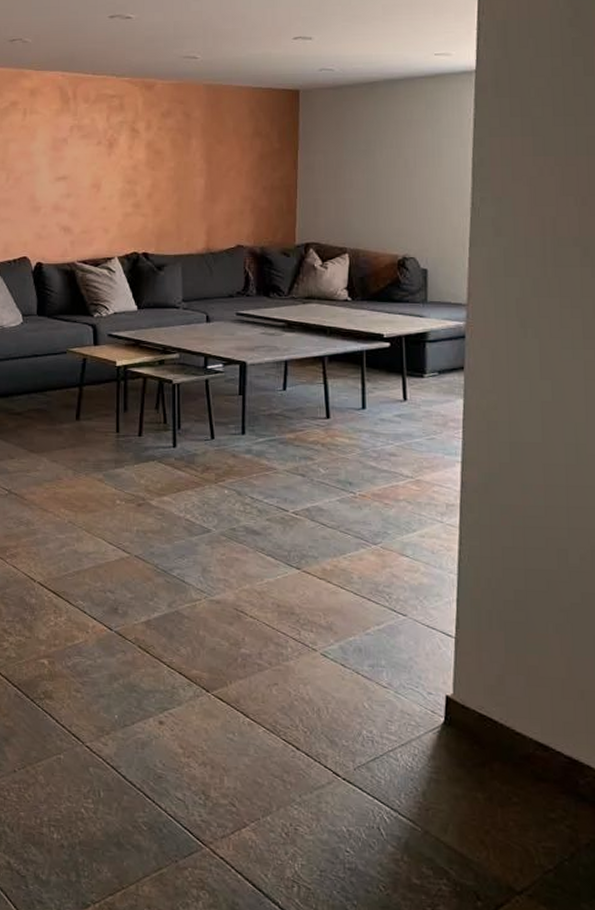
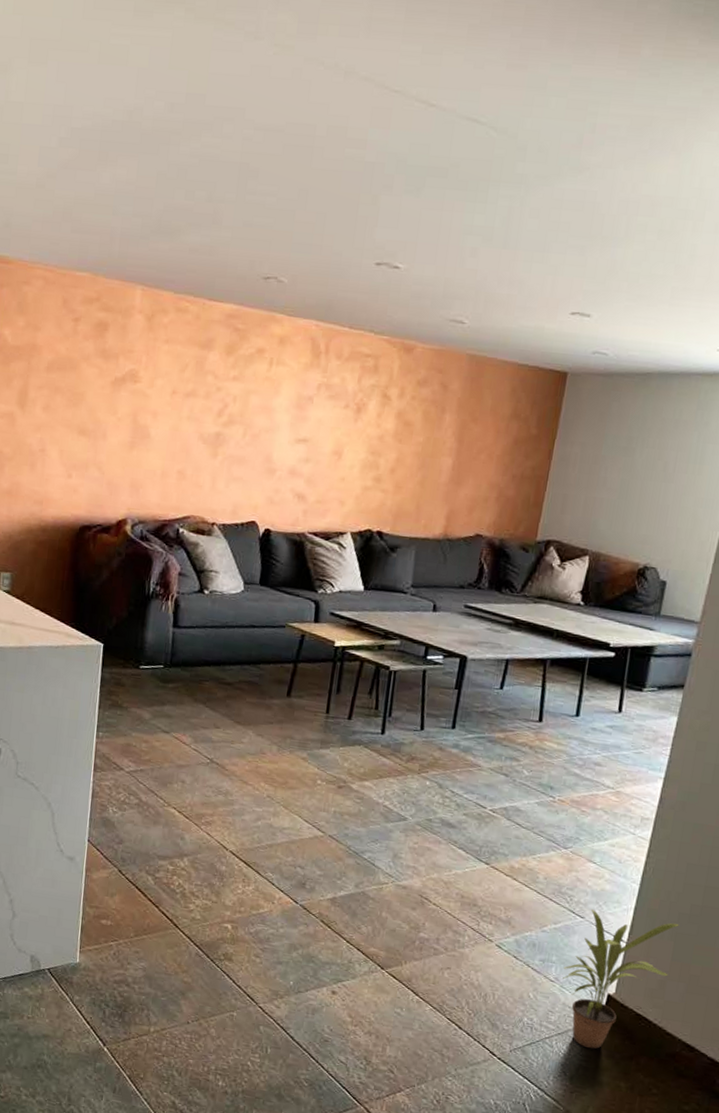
potted plant: none [394,606,506,759] -> present [562,910,679,1049]

